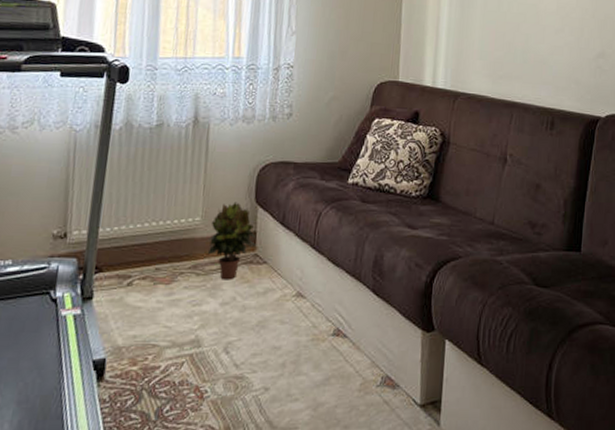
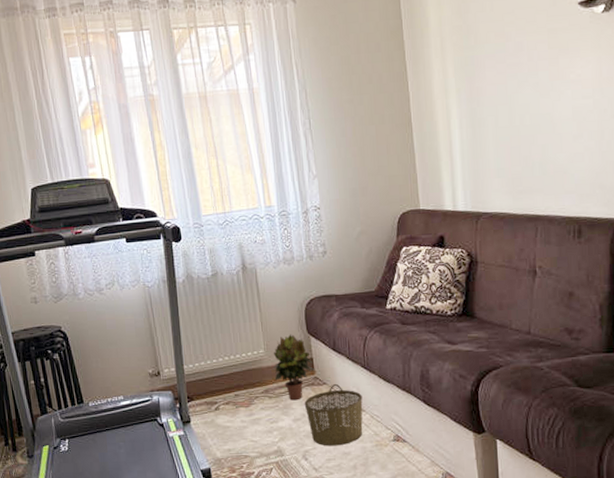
basket: none [236,263,306,338] -> present [304,383,363,446]

